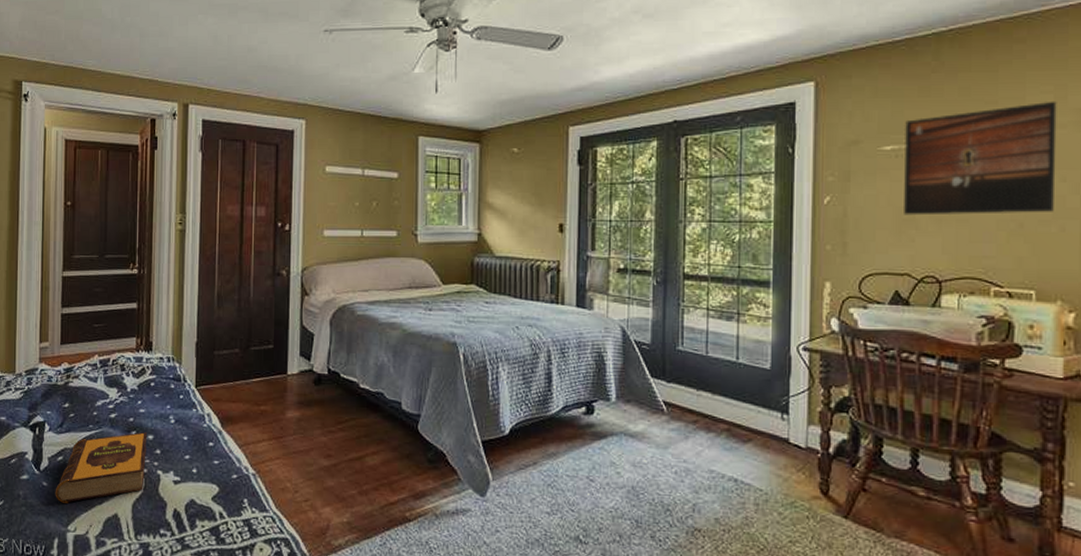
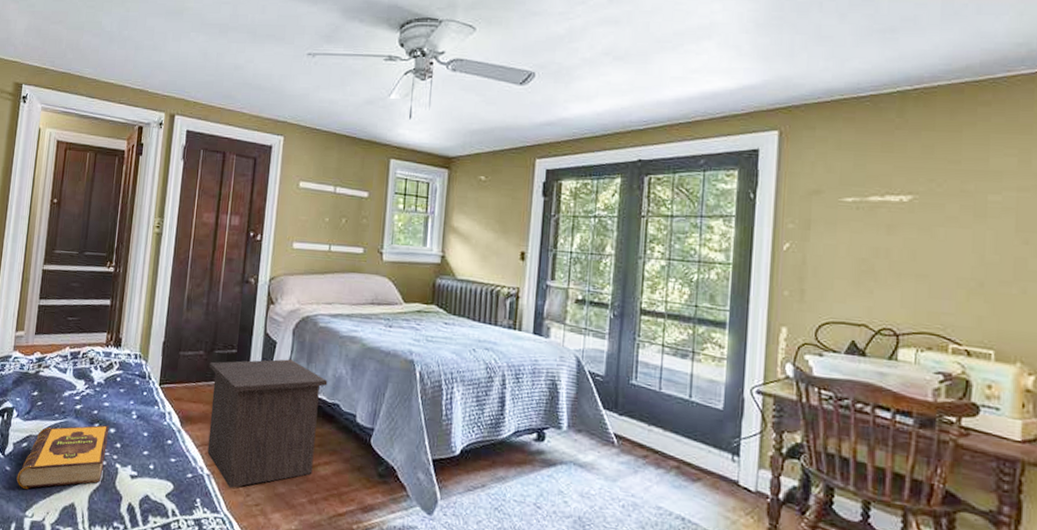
nightstand: none [246,351,370,486] -> present [207,359,328,489]
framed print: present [904,101,1057,216] -> none [863,164,1021,274]

